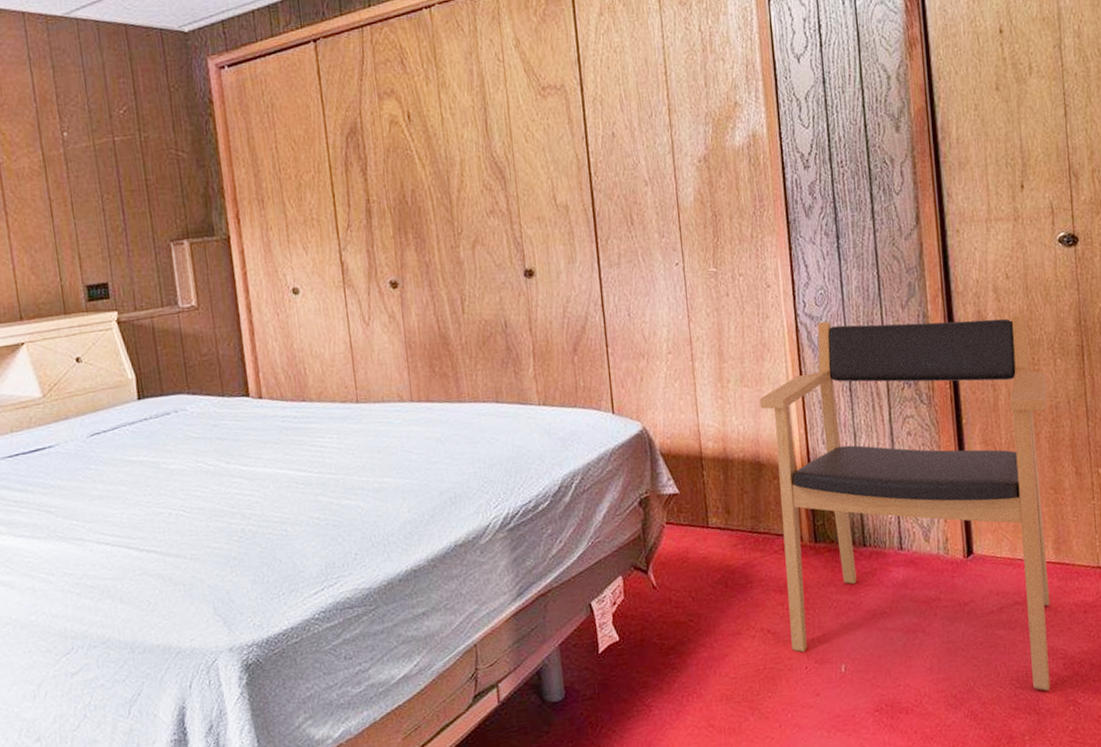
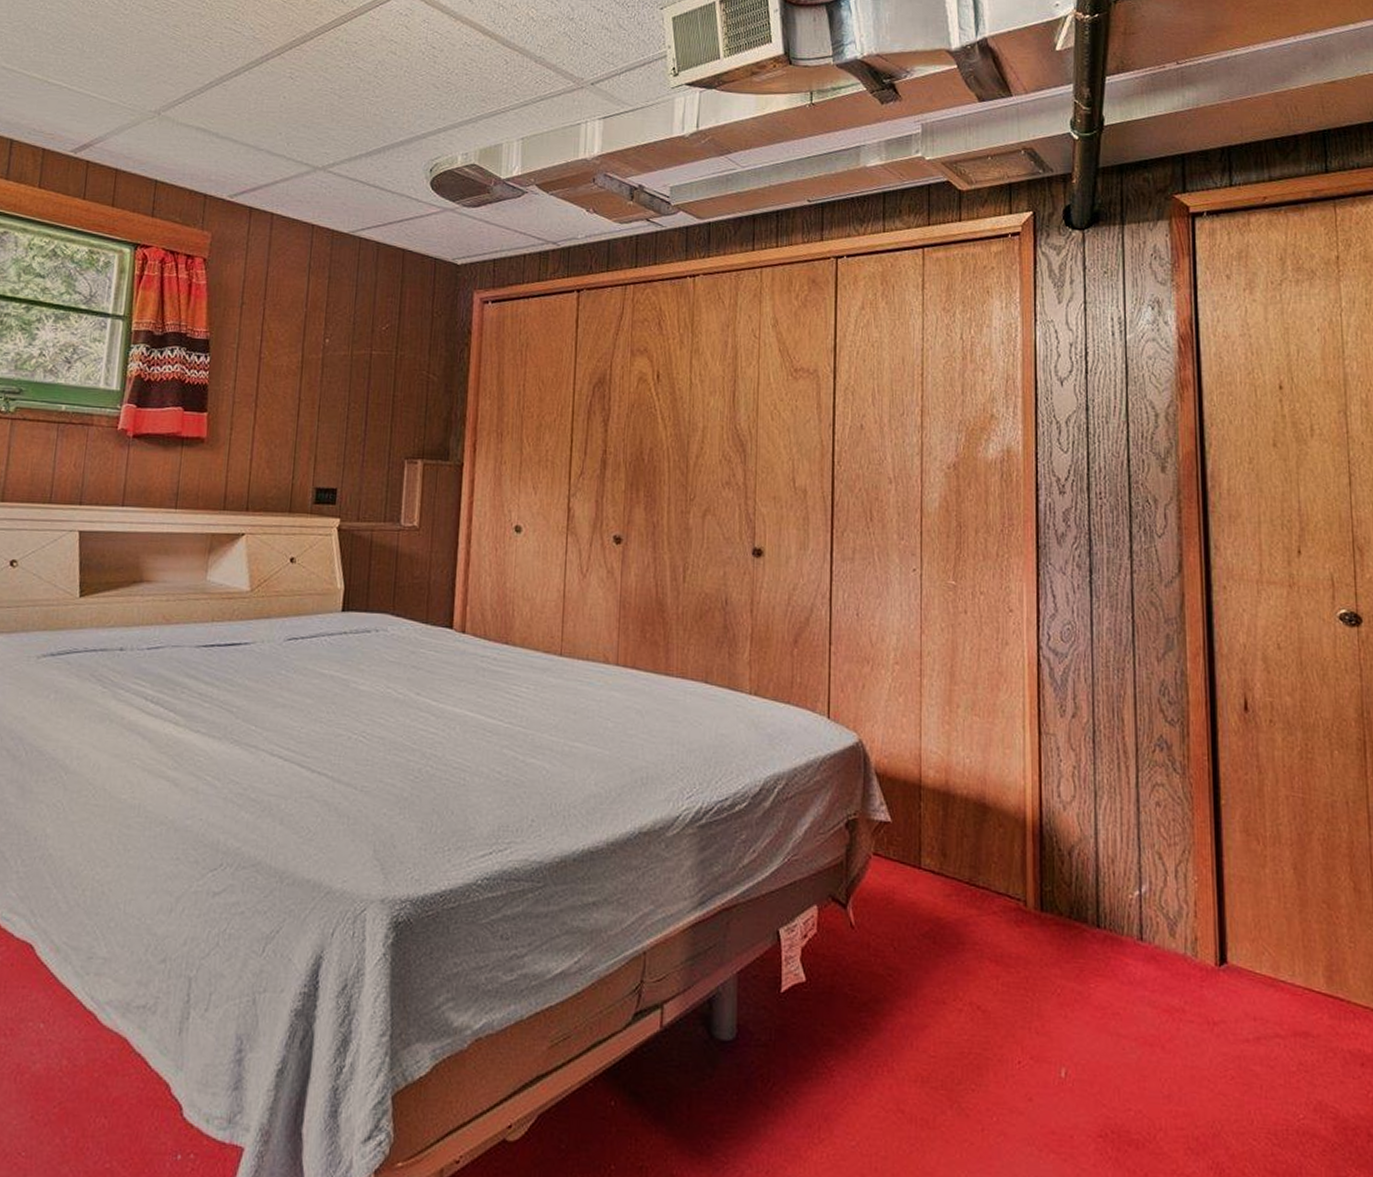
armchair: present [759,312,1051,691] -> none [991,659,1322,1157]

